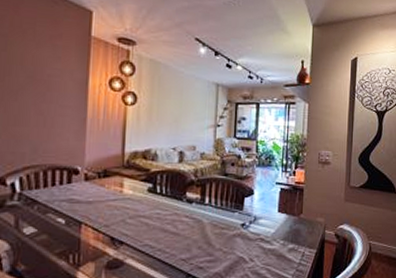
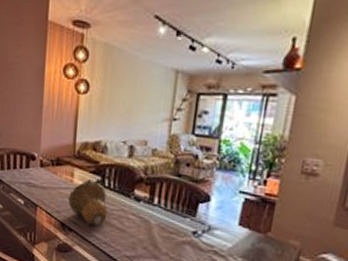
decorative bowl: none [118,188,161,234] -> present [68,179,108,226]

